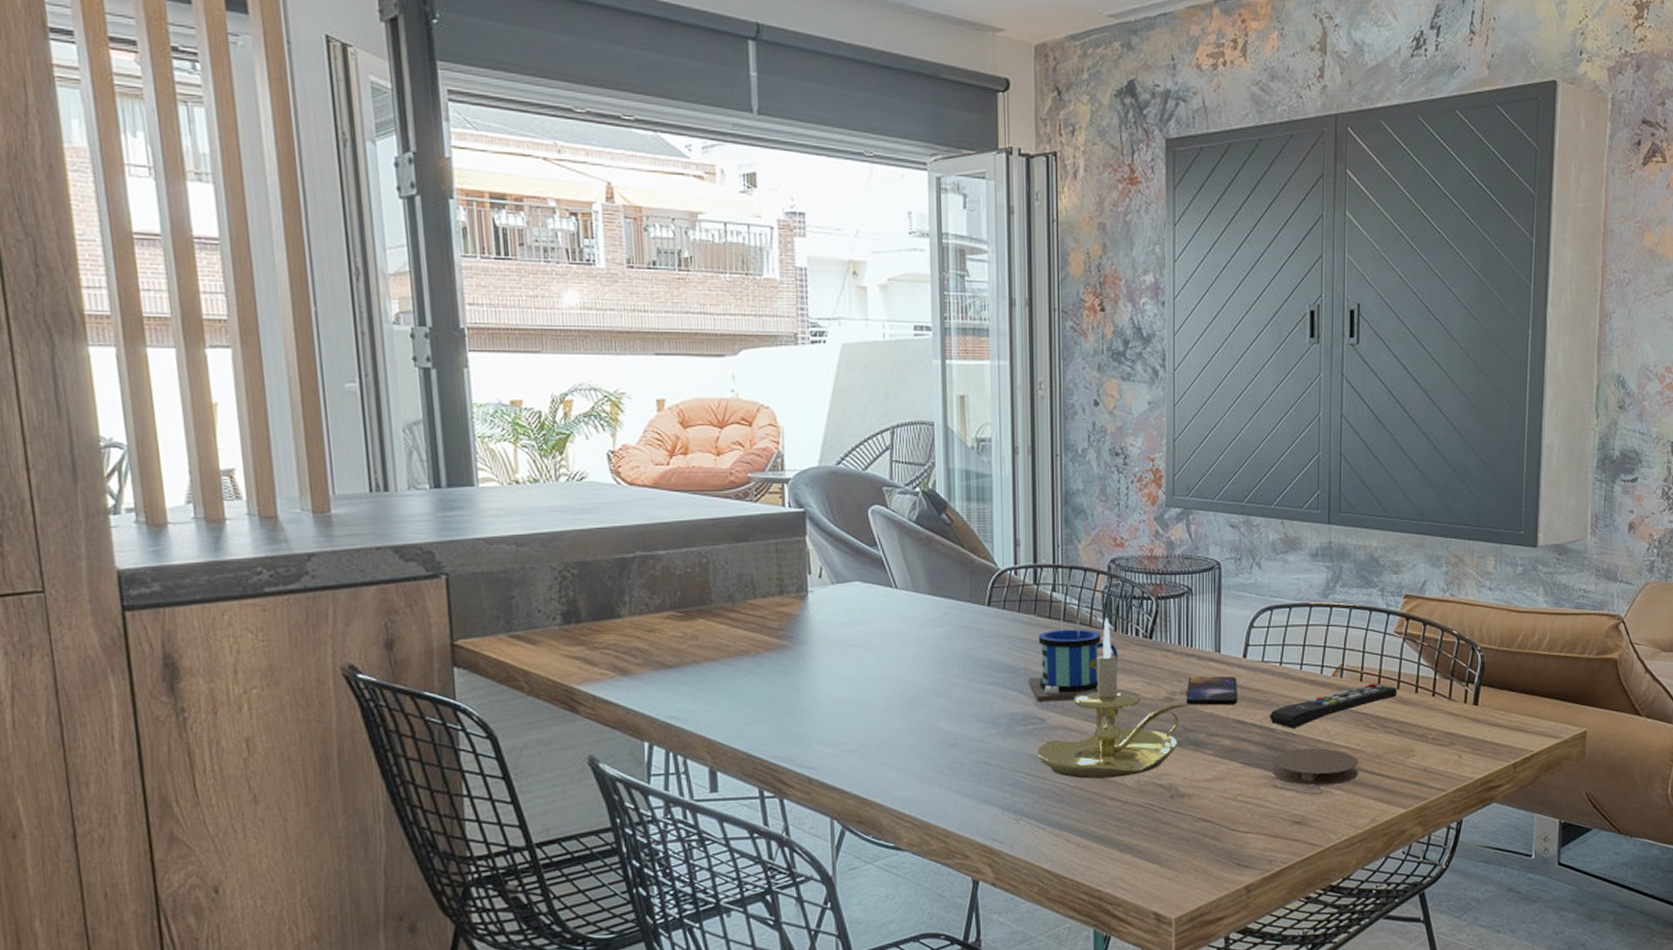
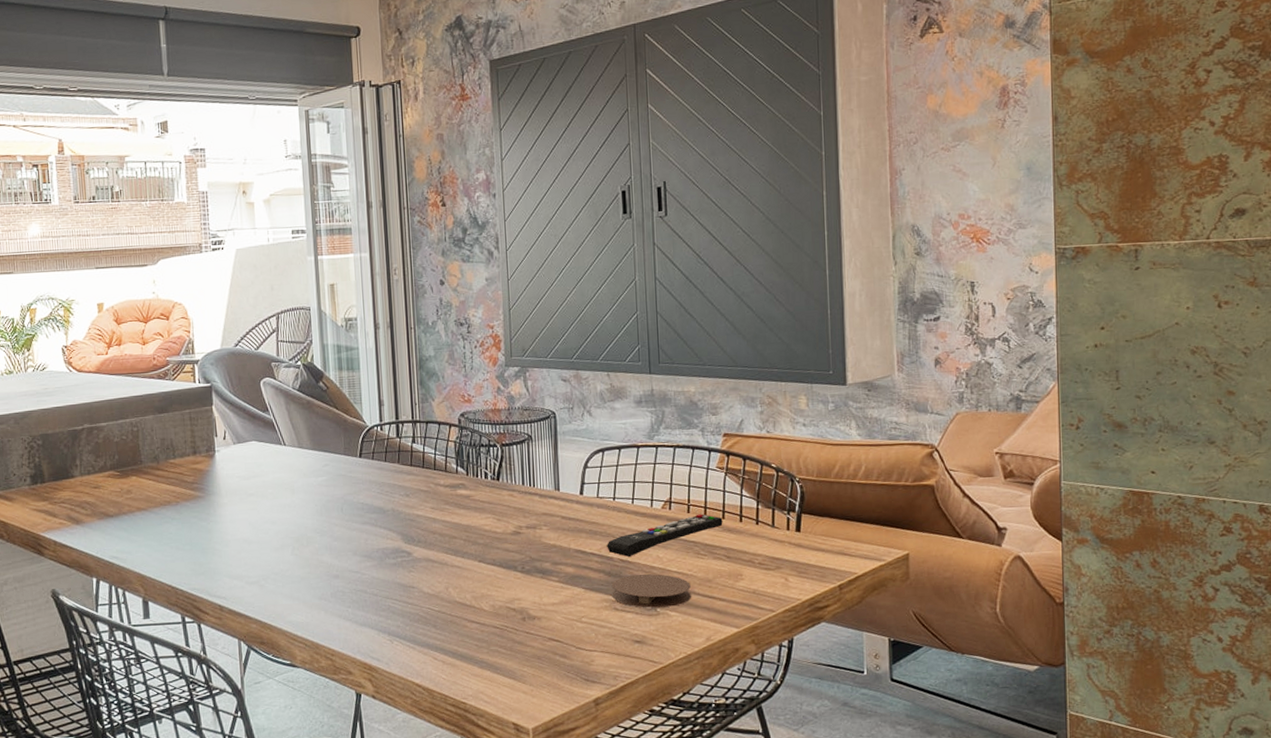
mug: present [1029,568,1119,702] -> none [396,423,471,538]
candle holder: present [1037,618,1188,779] -> none [406,464,533,604]
smartphone: present [1186,676,1237,706] -> none [531,511,577,538]

